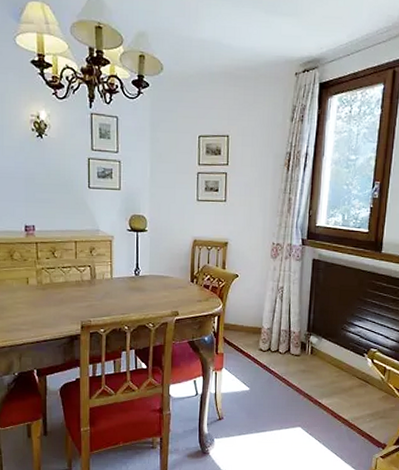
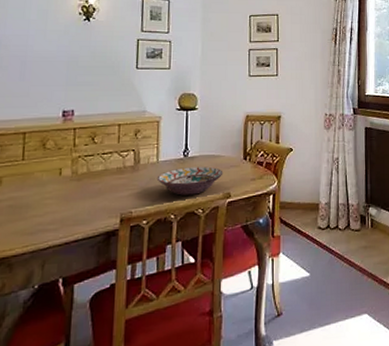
decorative bowl: none [111,285,172,310] -> present [156,166,223,196]

